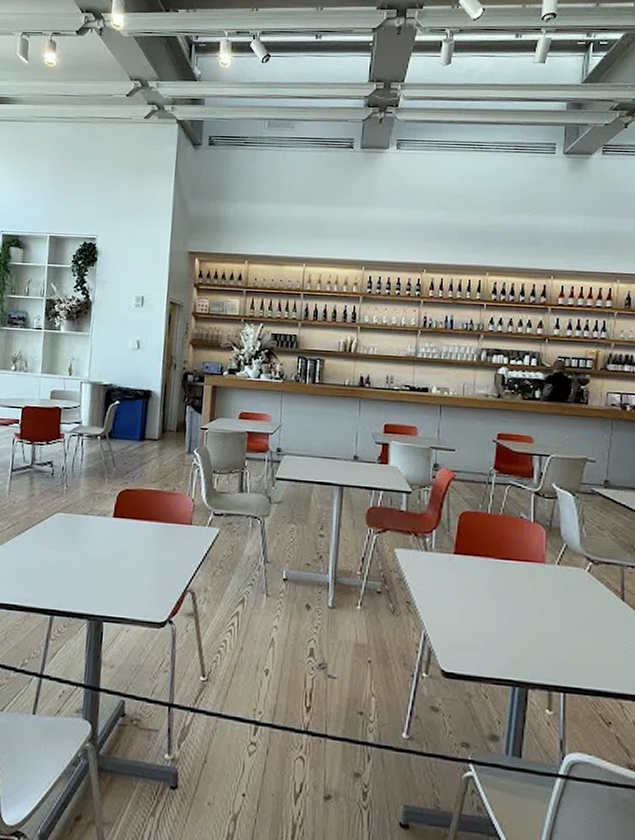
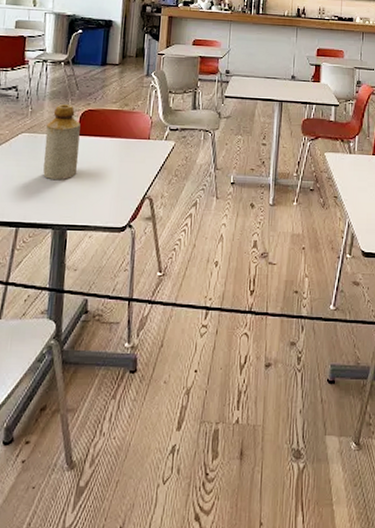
bottle: none [78,482,118,566] -> present [42,104,81,180]

